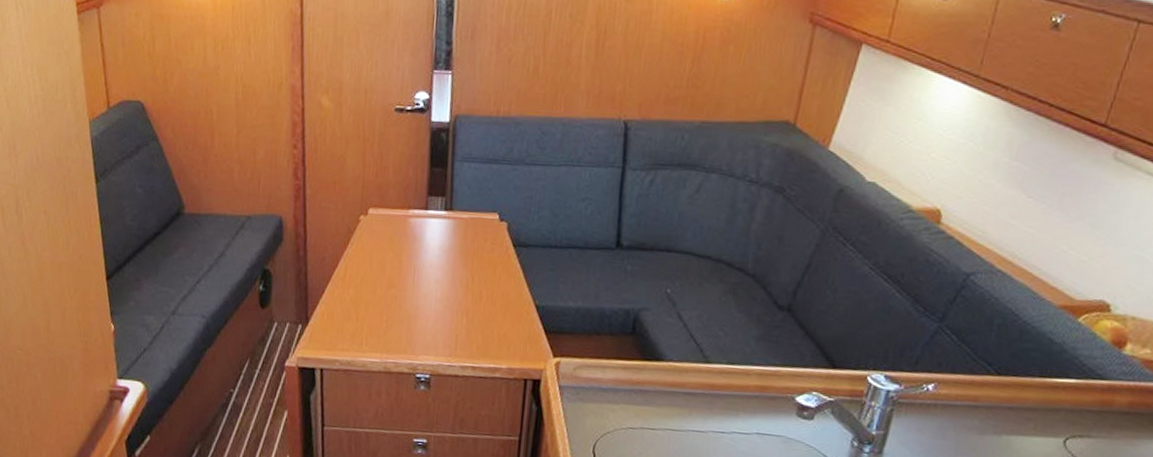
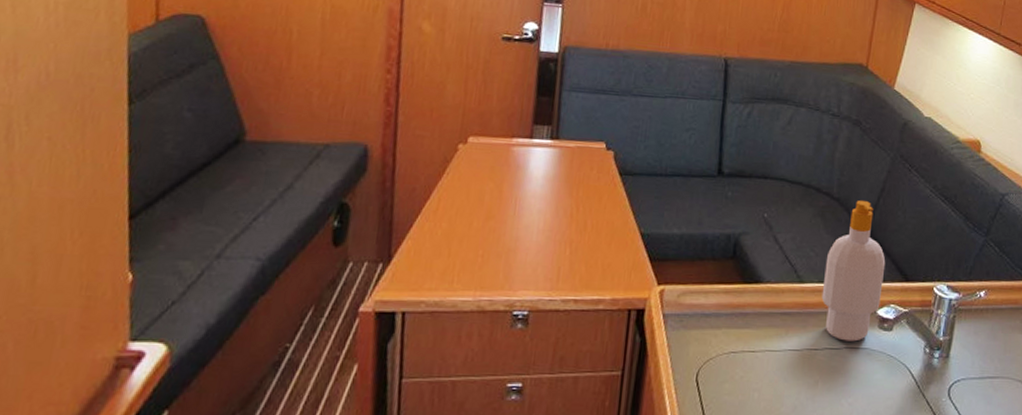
soap bottle: none [730,277,809,428] -> present [821,201,886,342]

